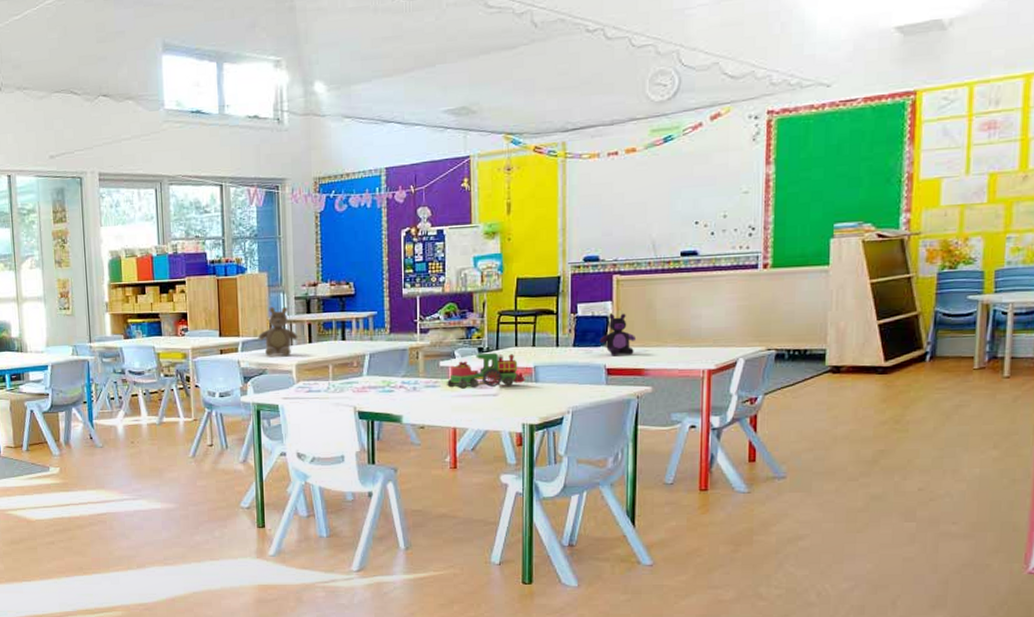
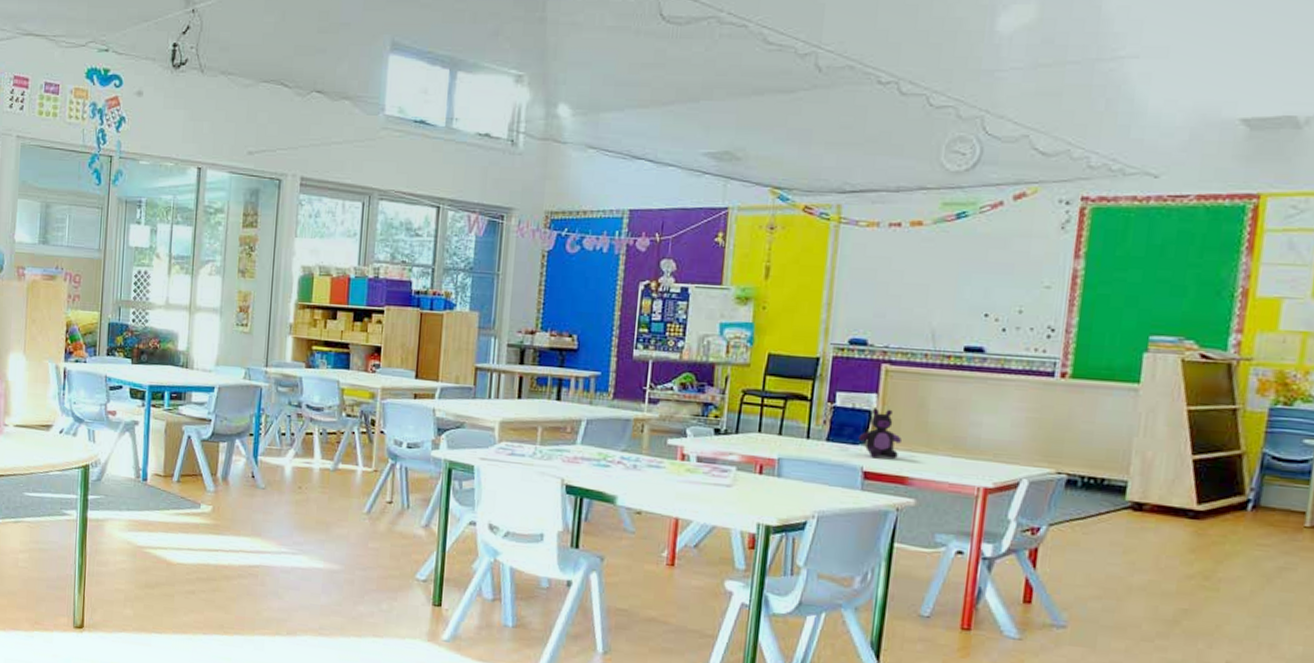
teddy bear: present [258,306,298,357] -> none [459,351,506,411]
toy train: present [447,352,526,389] -> none [673,434,767,479]

